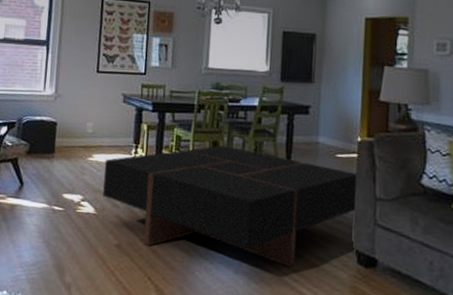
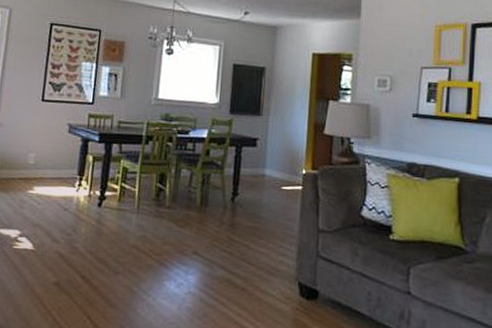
coffee table: present [103,145,359,267] -> none [42,177,303,301]

